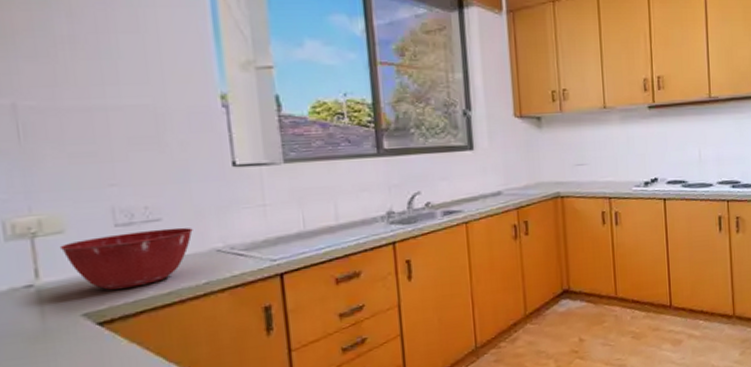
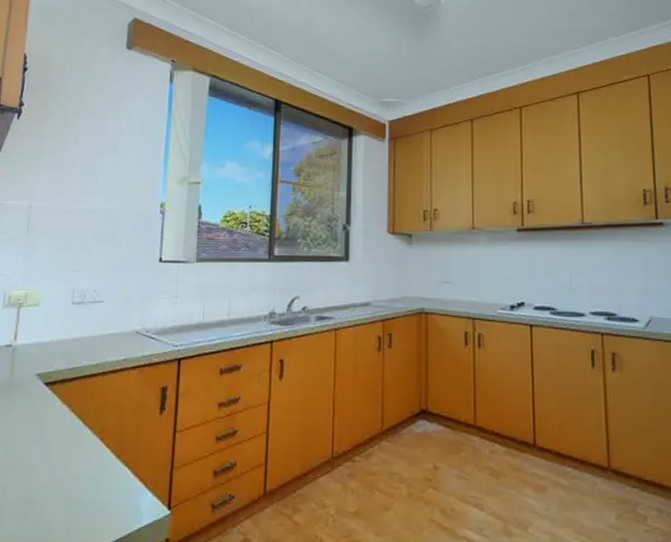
mixing bowl: present [59,227,193,290] -> none [33,309,123,356]

